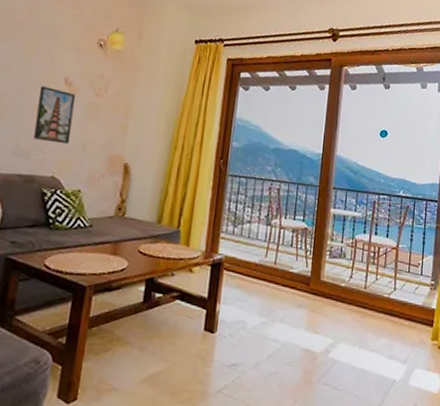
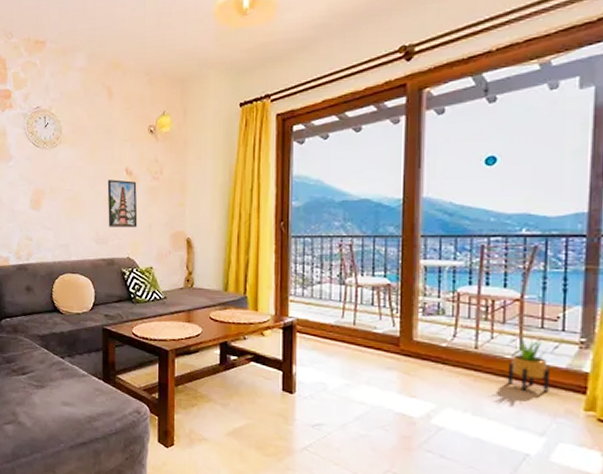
potted plant: none [384,278,412,326] -> present [507,336,550,392]

